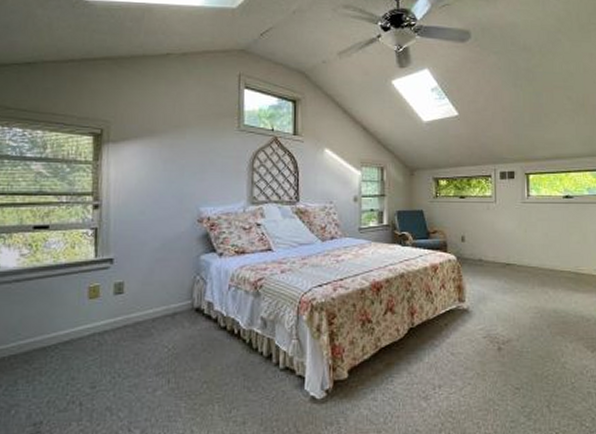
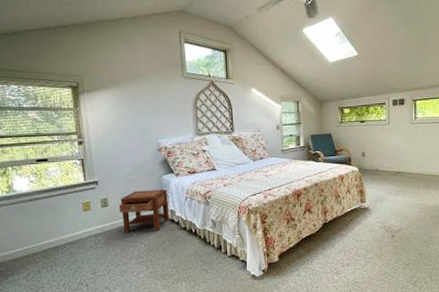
nightstand: none [137,274,206,332] -> present [119,189,170,233]

